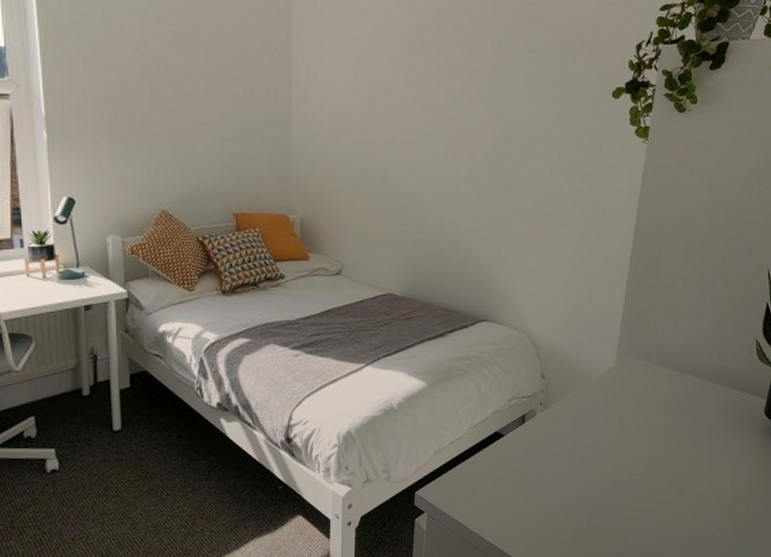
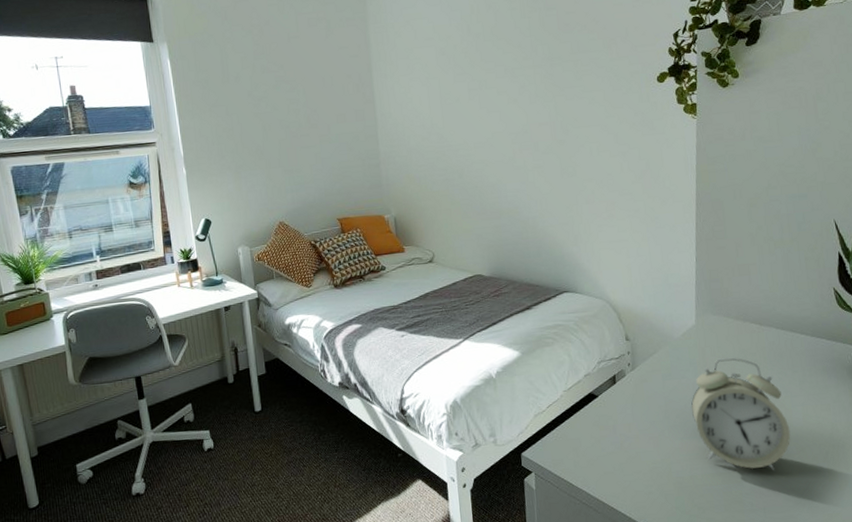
alarm clock: none [599,403,693,520] -> present [691,357,791,470]

